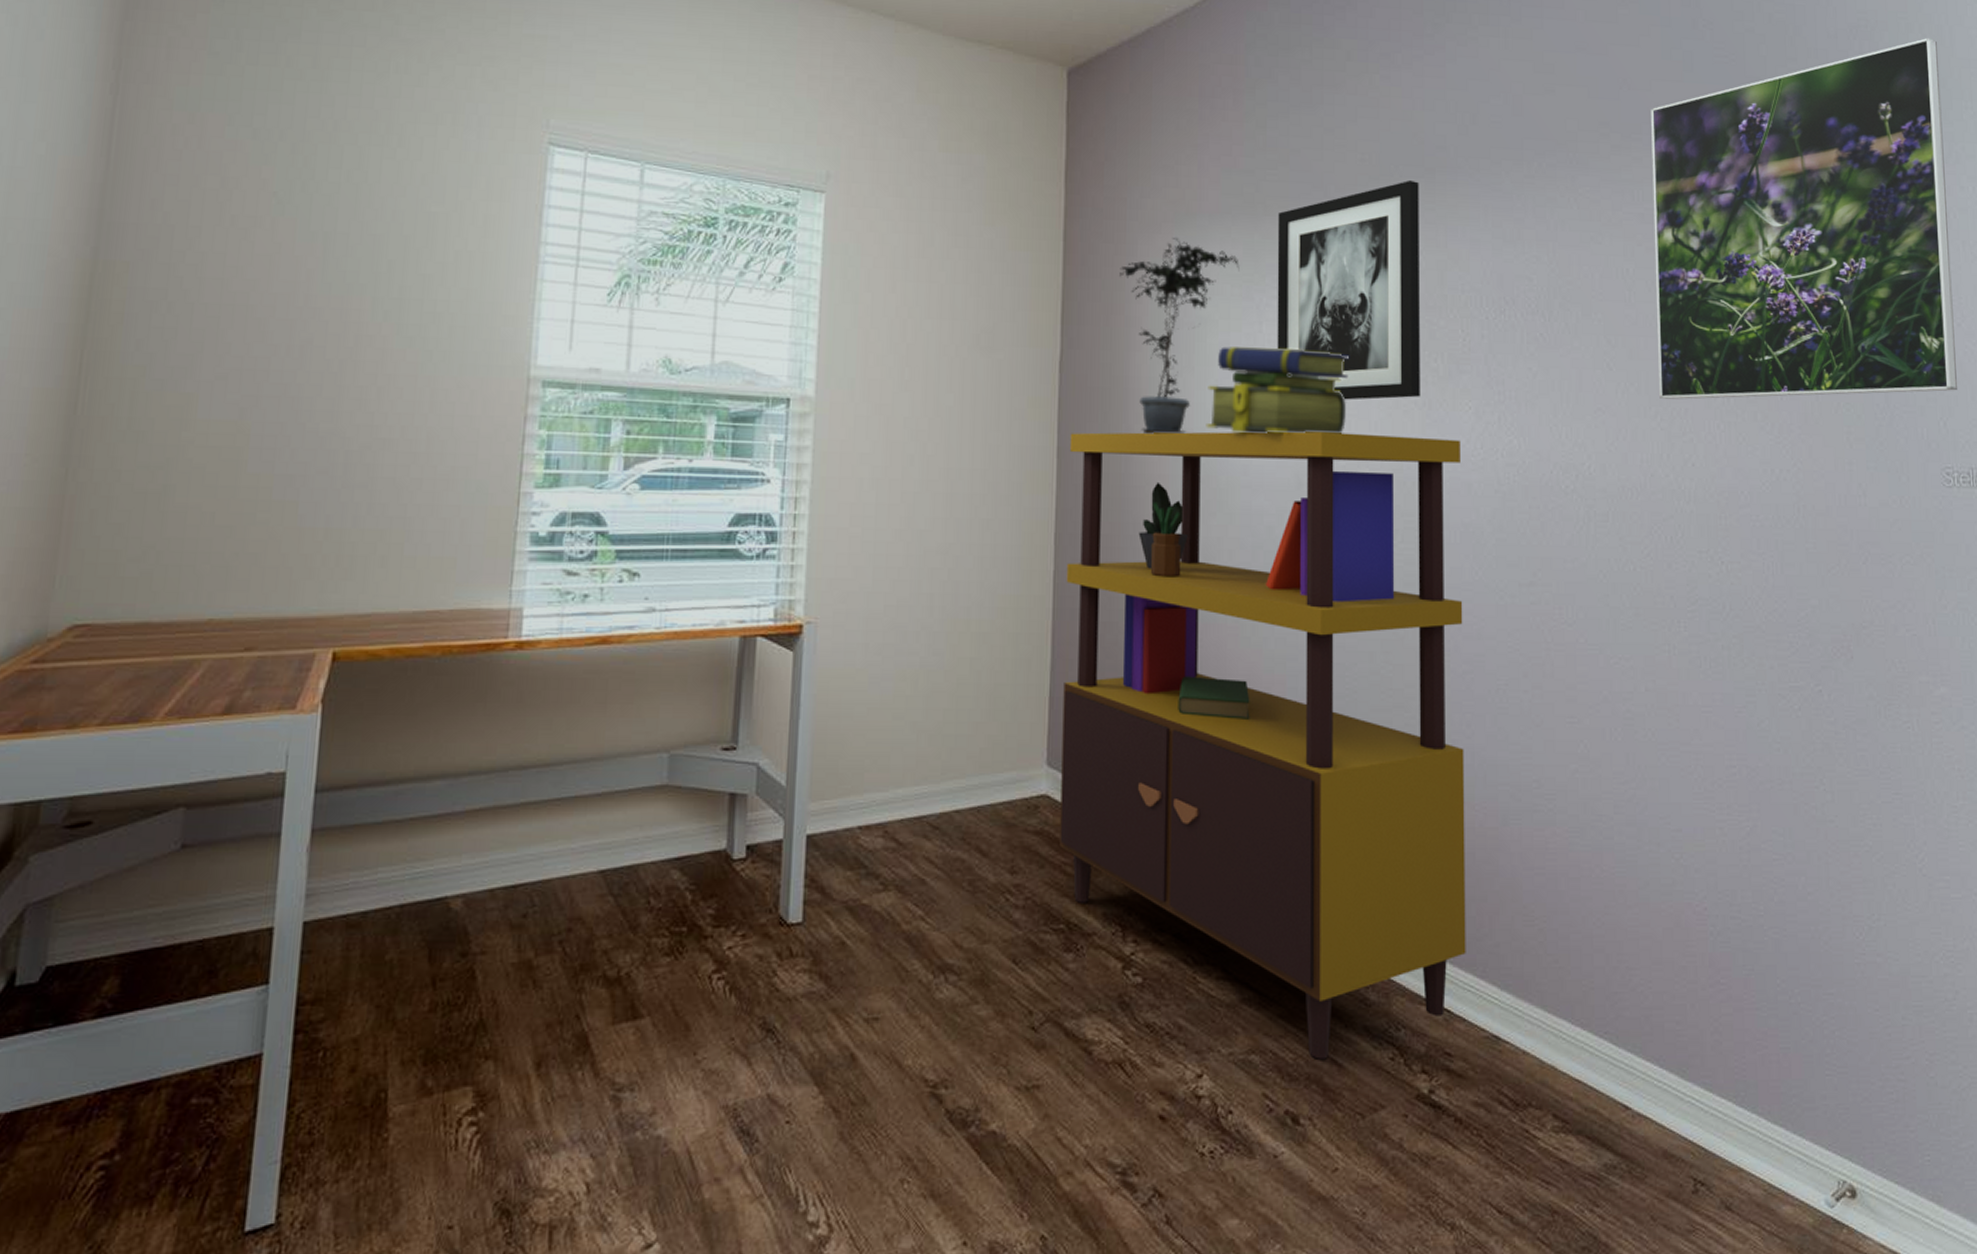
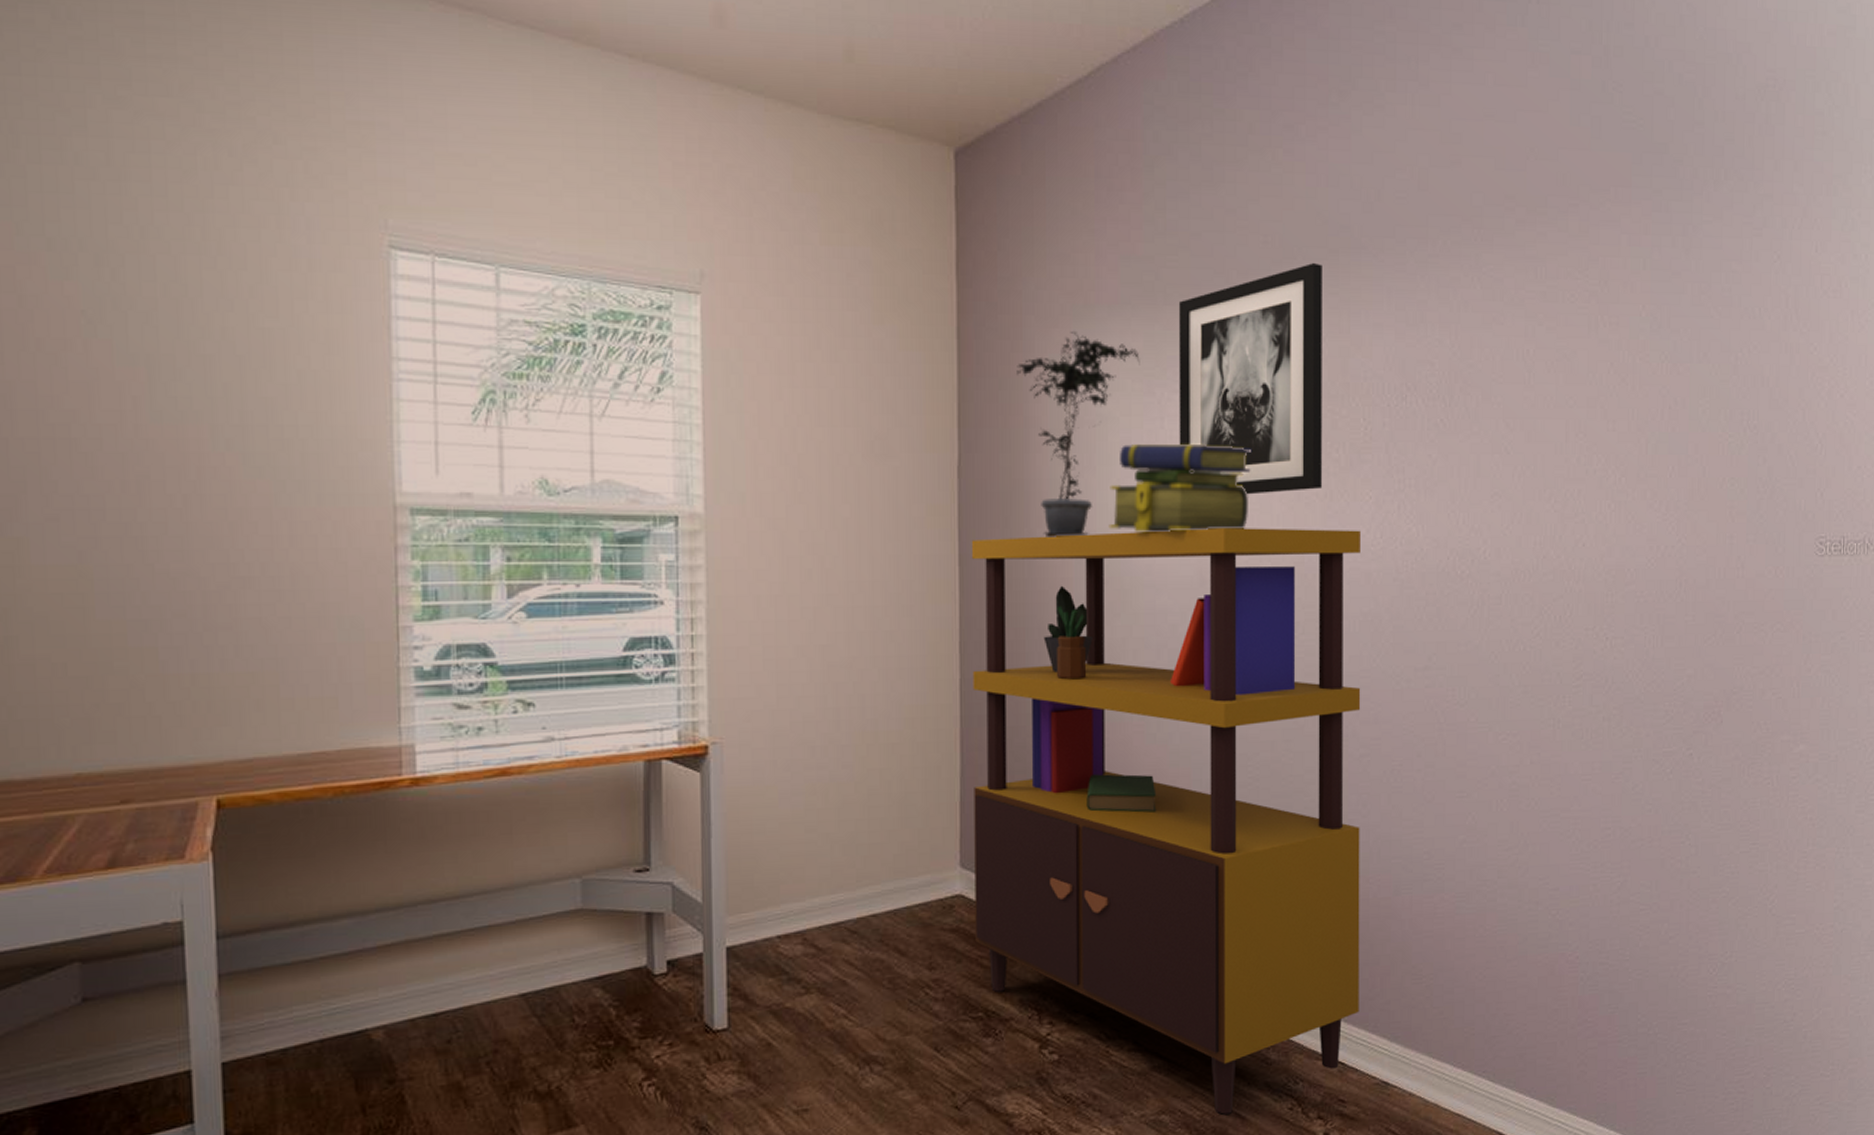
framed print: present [1651,37,1957,400] -> none [1554,97,1842,481]

